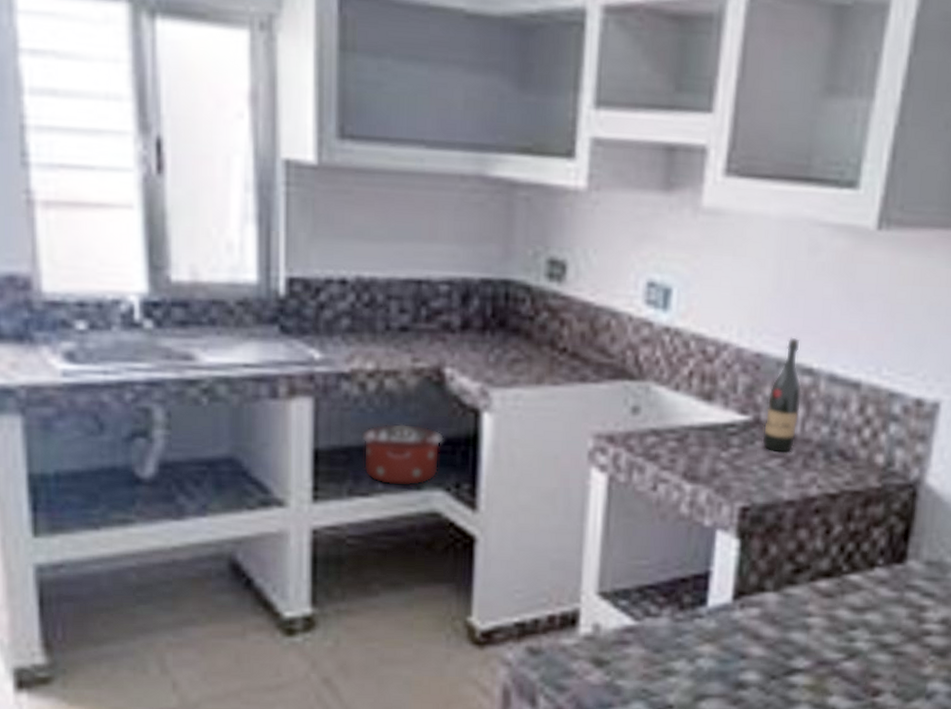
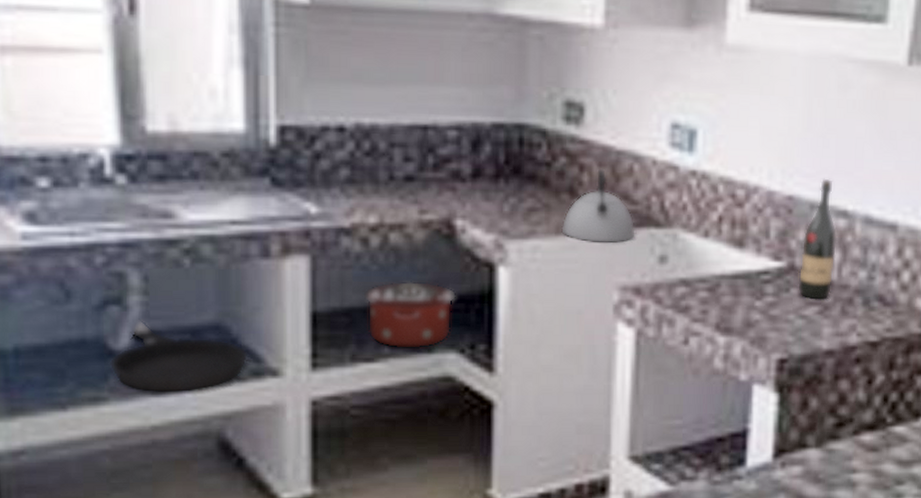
frying pan: none [136,452,258,519] -> present [109,321,249,393]
kettle: none [542,323,611,394] -> present [561,168,635,244]

